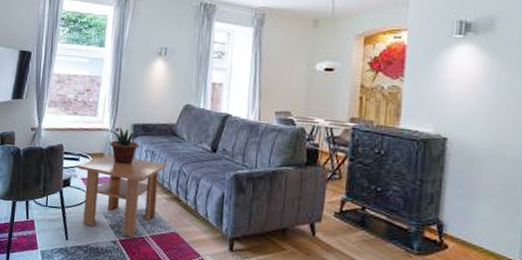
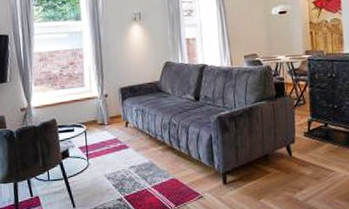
coffee table: present [78,154,168,238] -> none [74,118,158,192]
potted plant: present [106,127,140,165] -> none [95,92,130,128]

